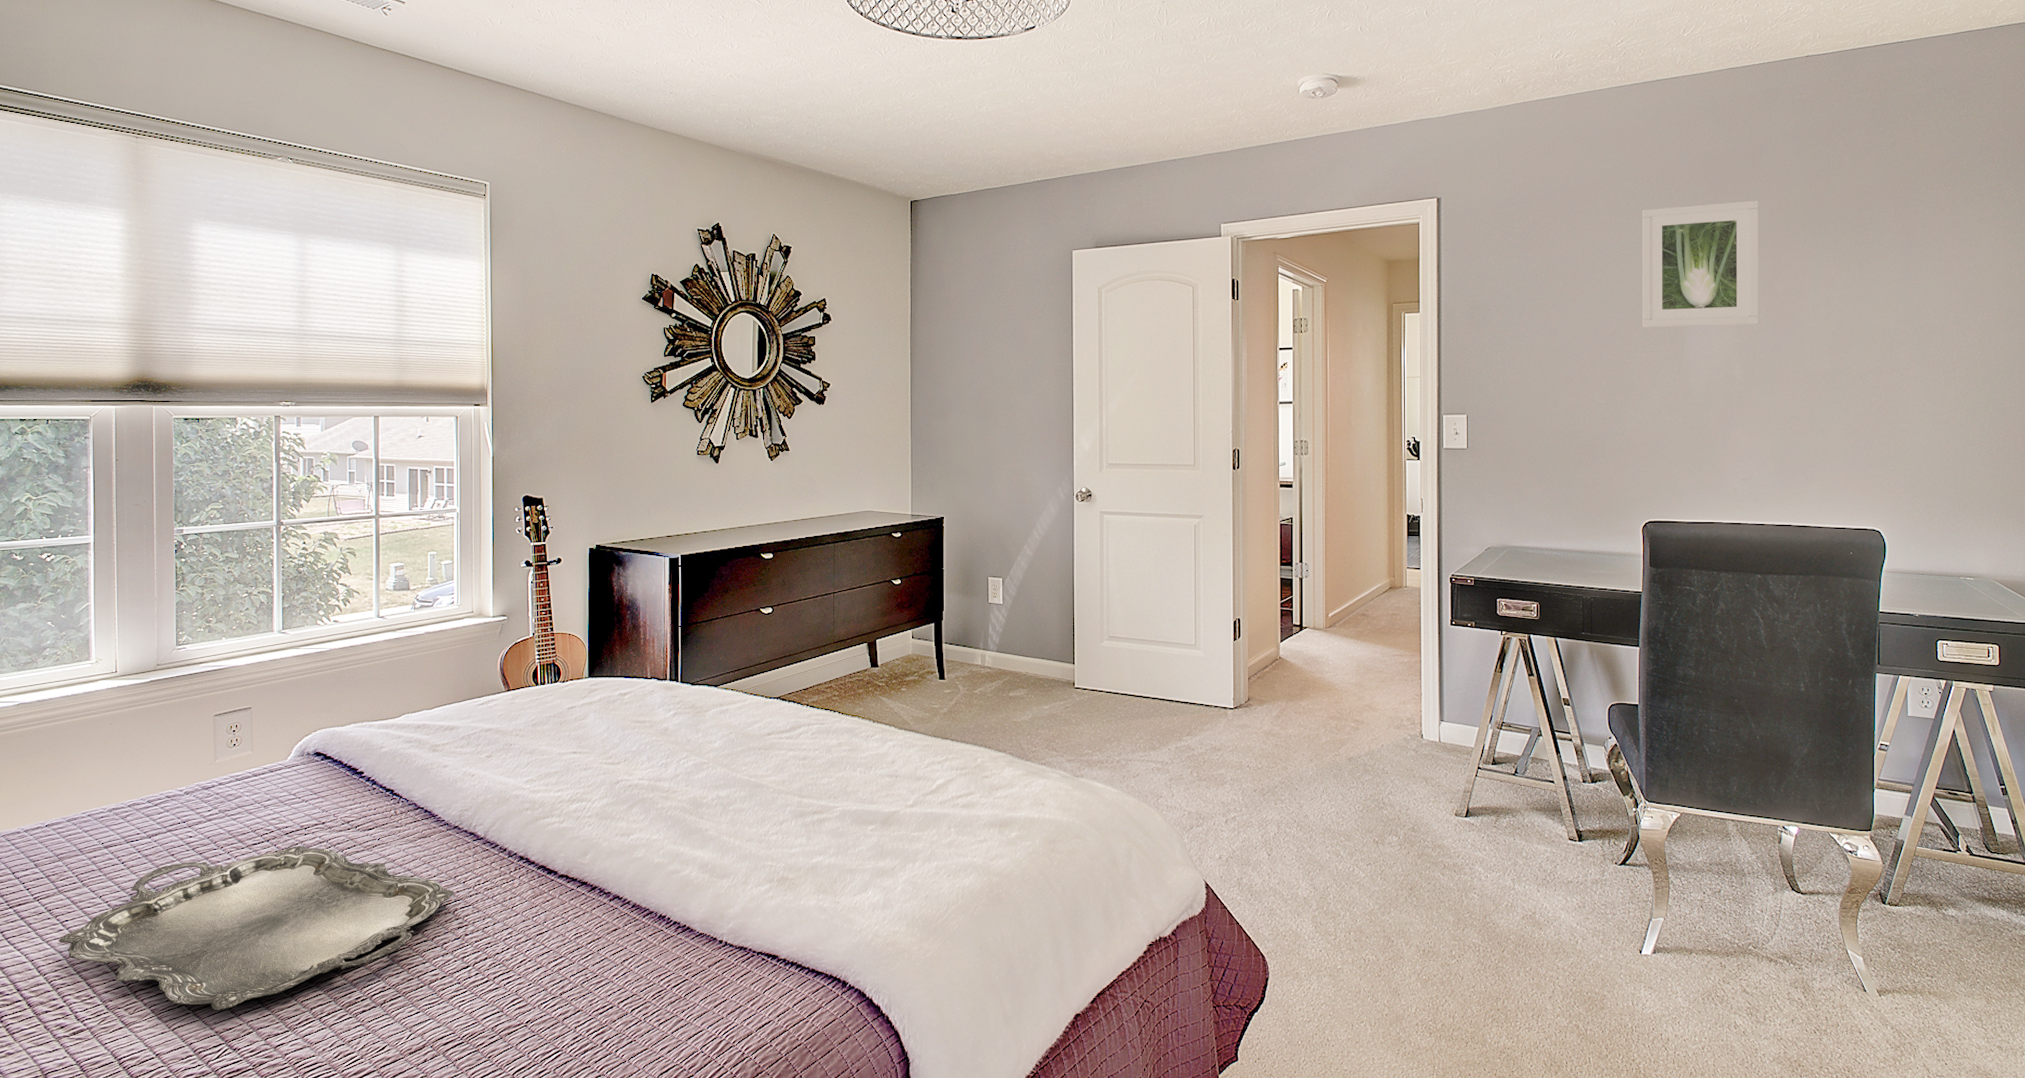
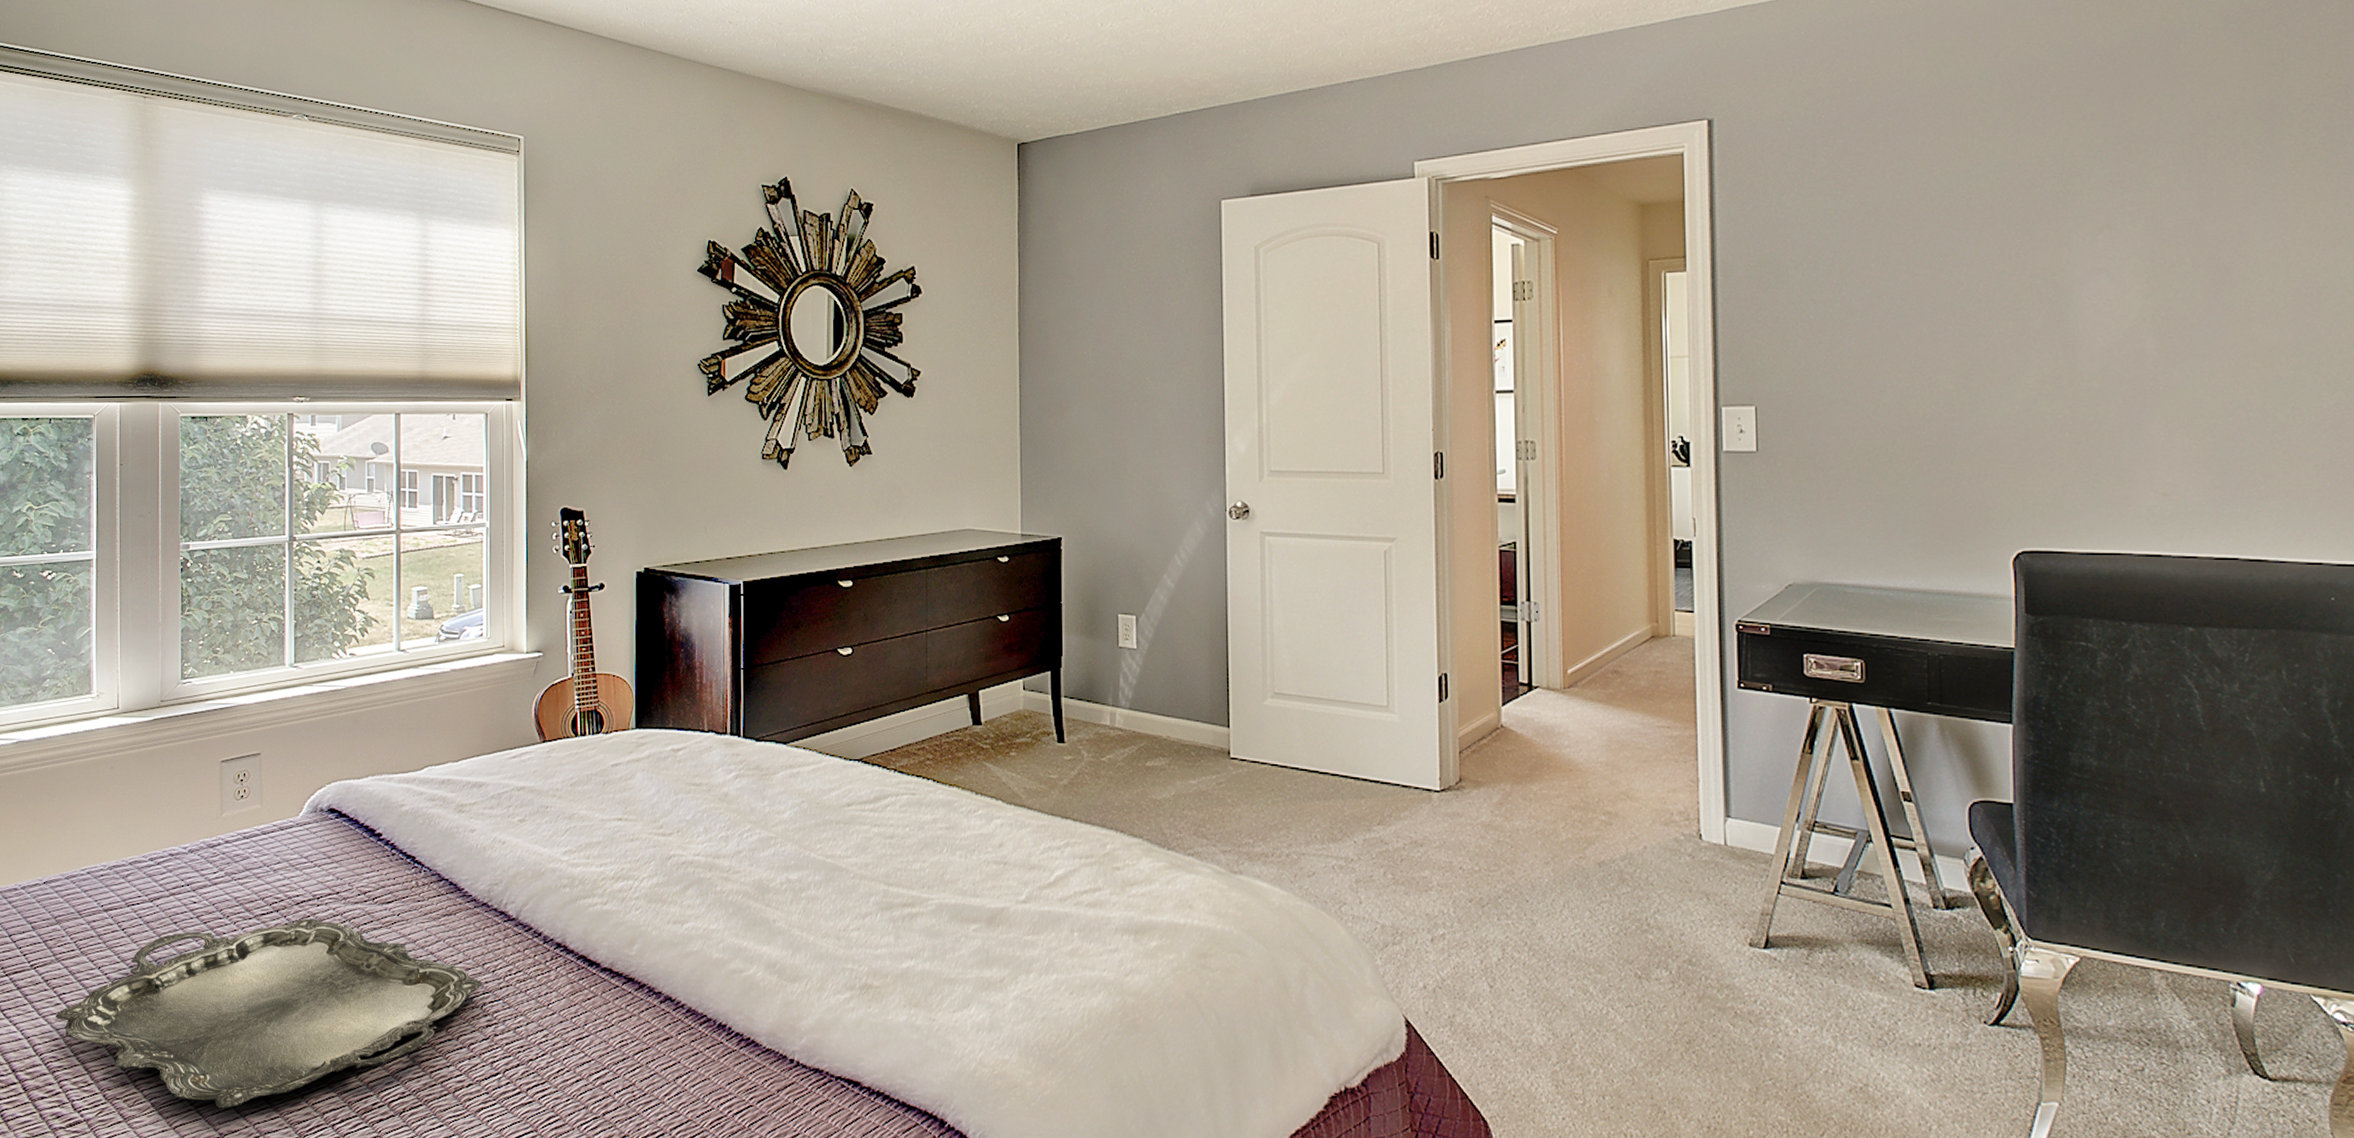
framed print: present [1641,200,1758,327] -> none [2001,109,2180,286]

